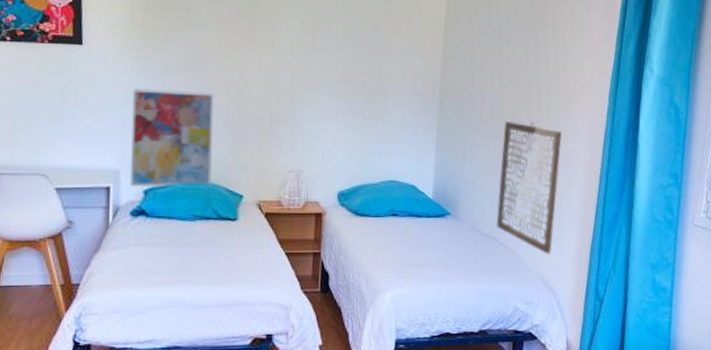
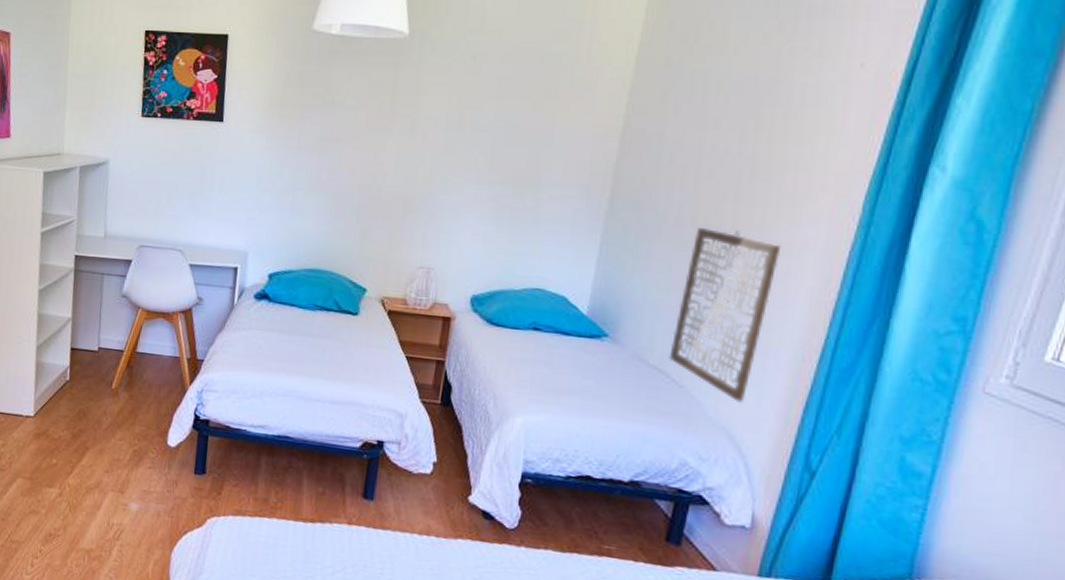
wall art: present [130,88,214,187] -> none [256,168,346,277]

